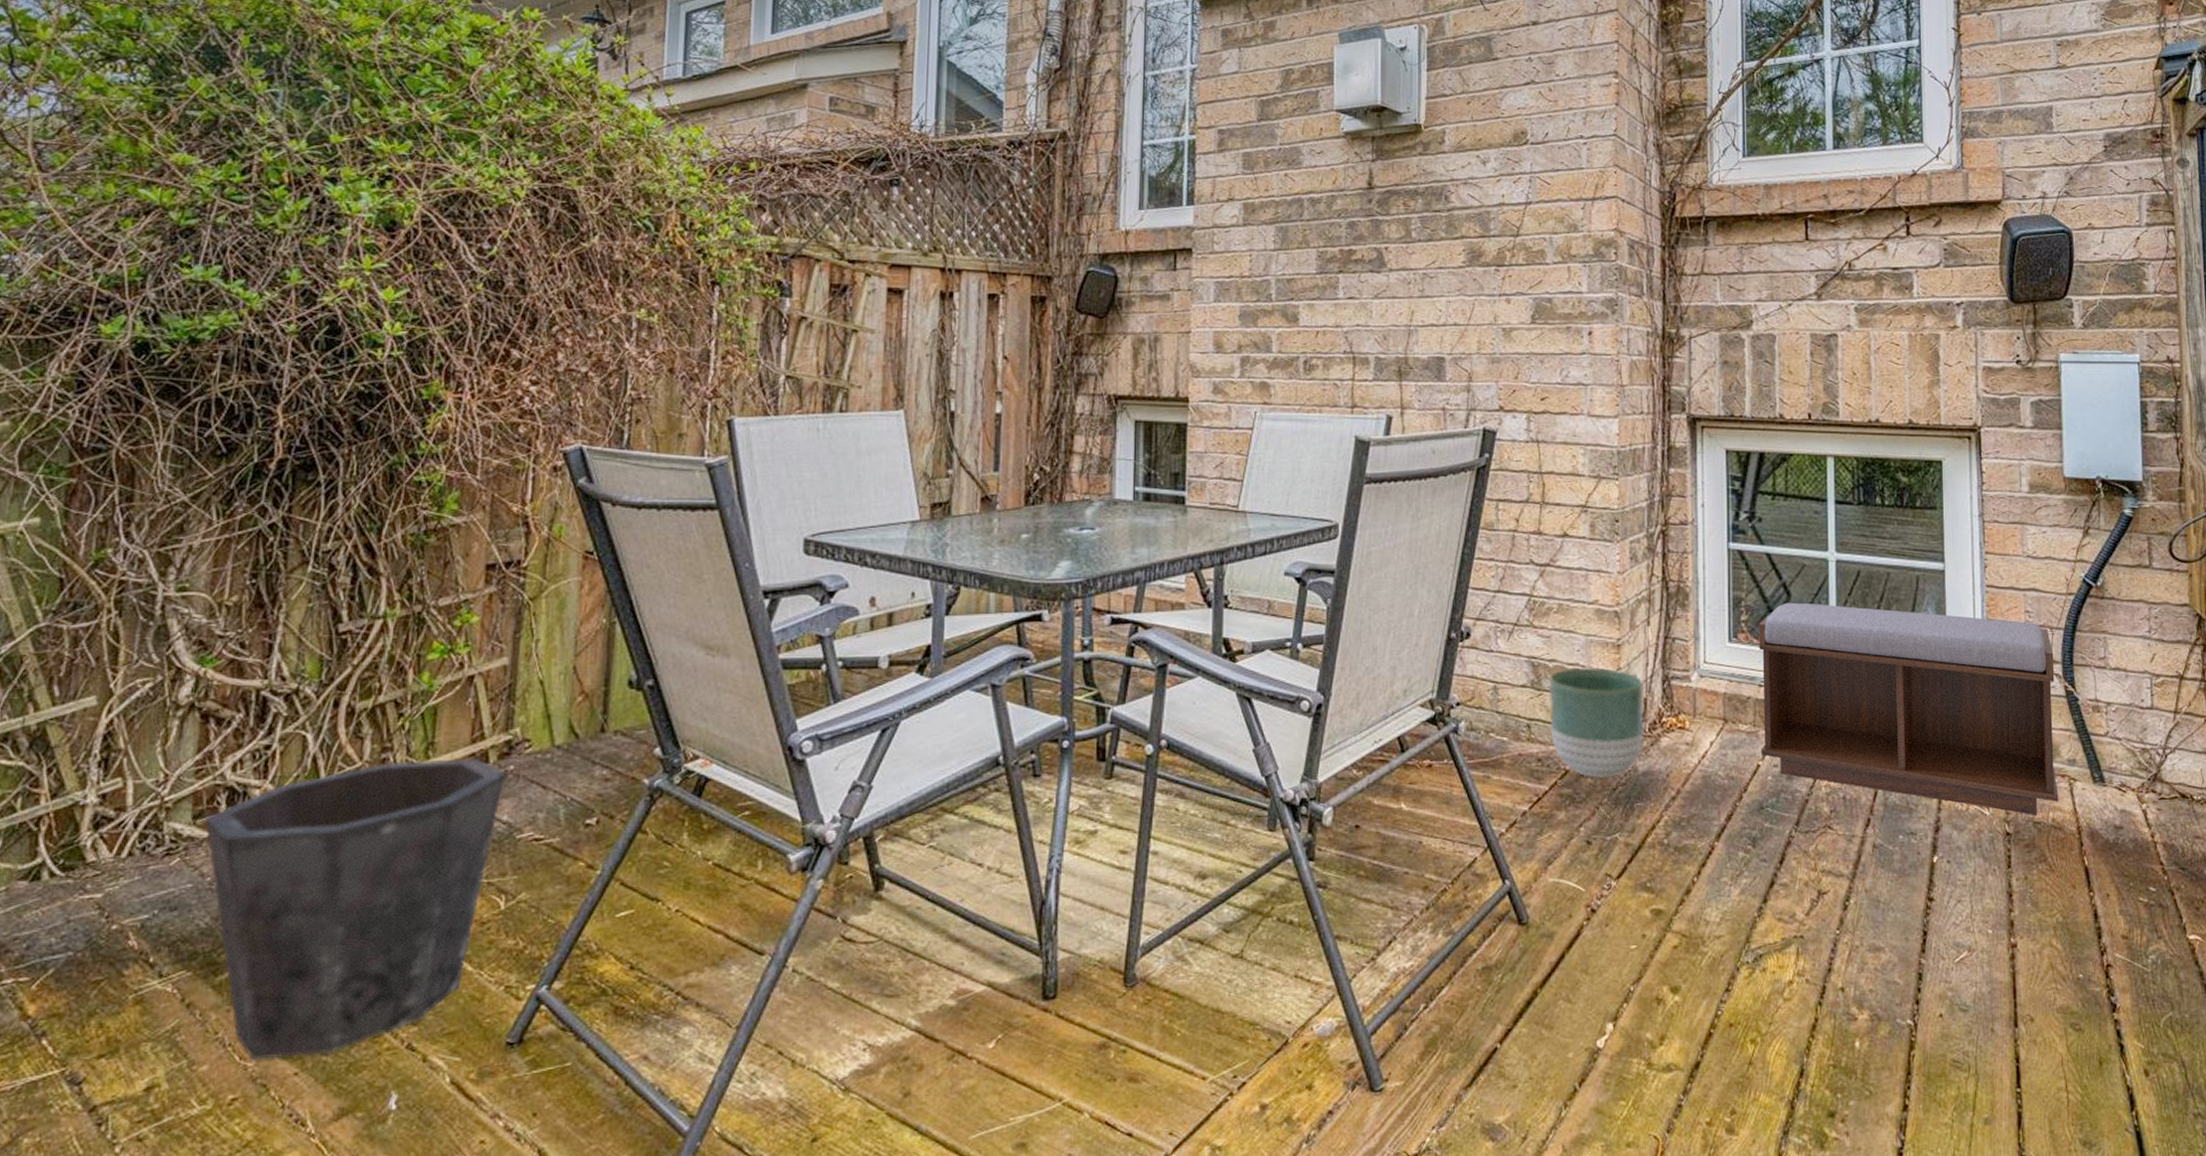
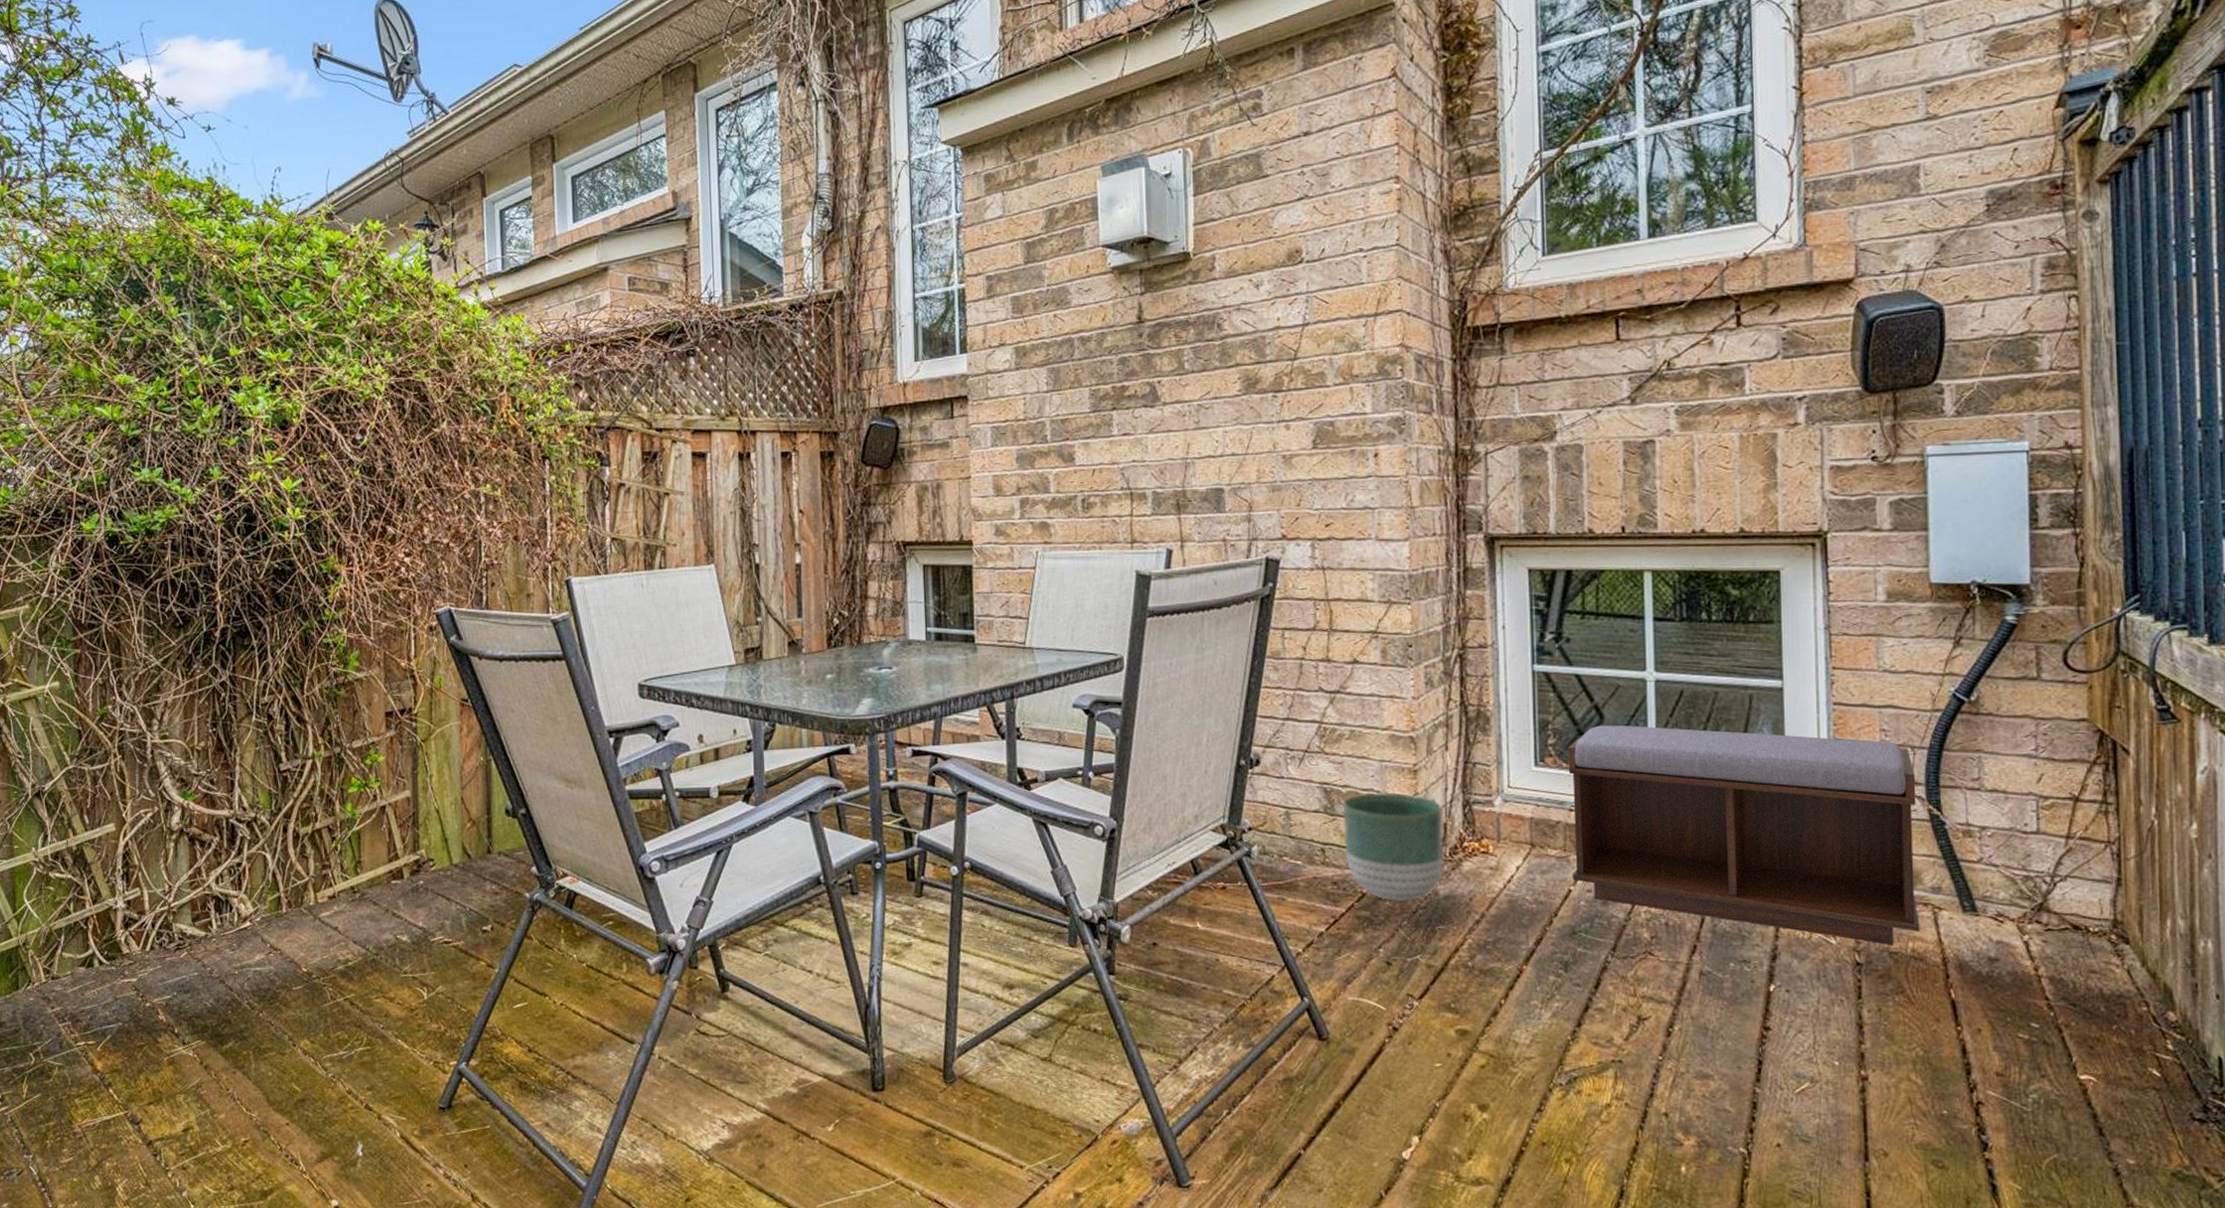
waste bin: present [205,757,506,1060] -> none [201,873,418,1112]

